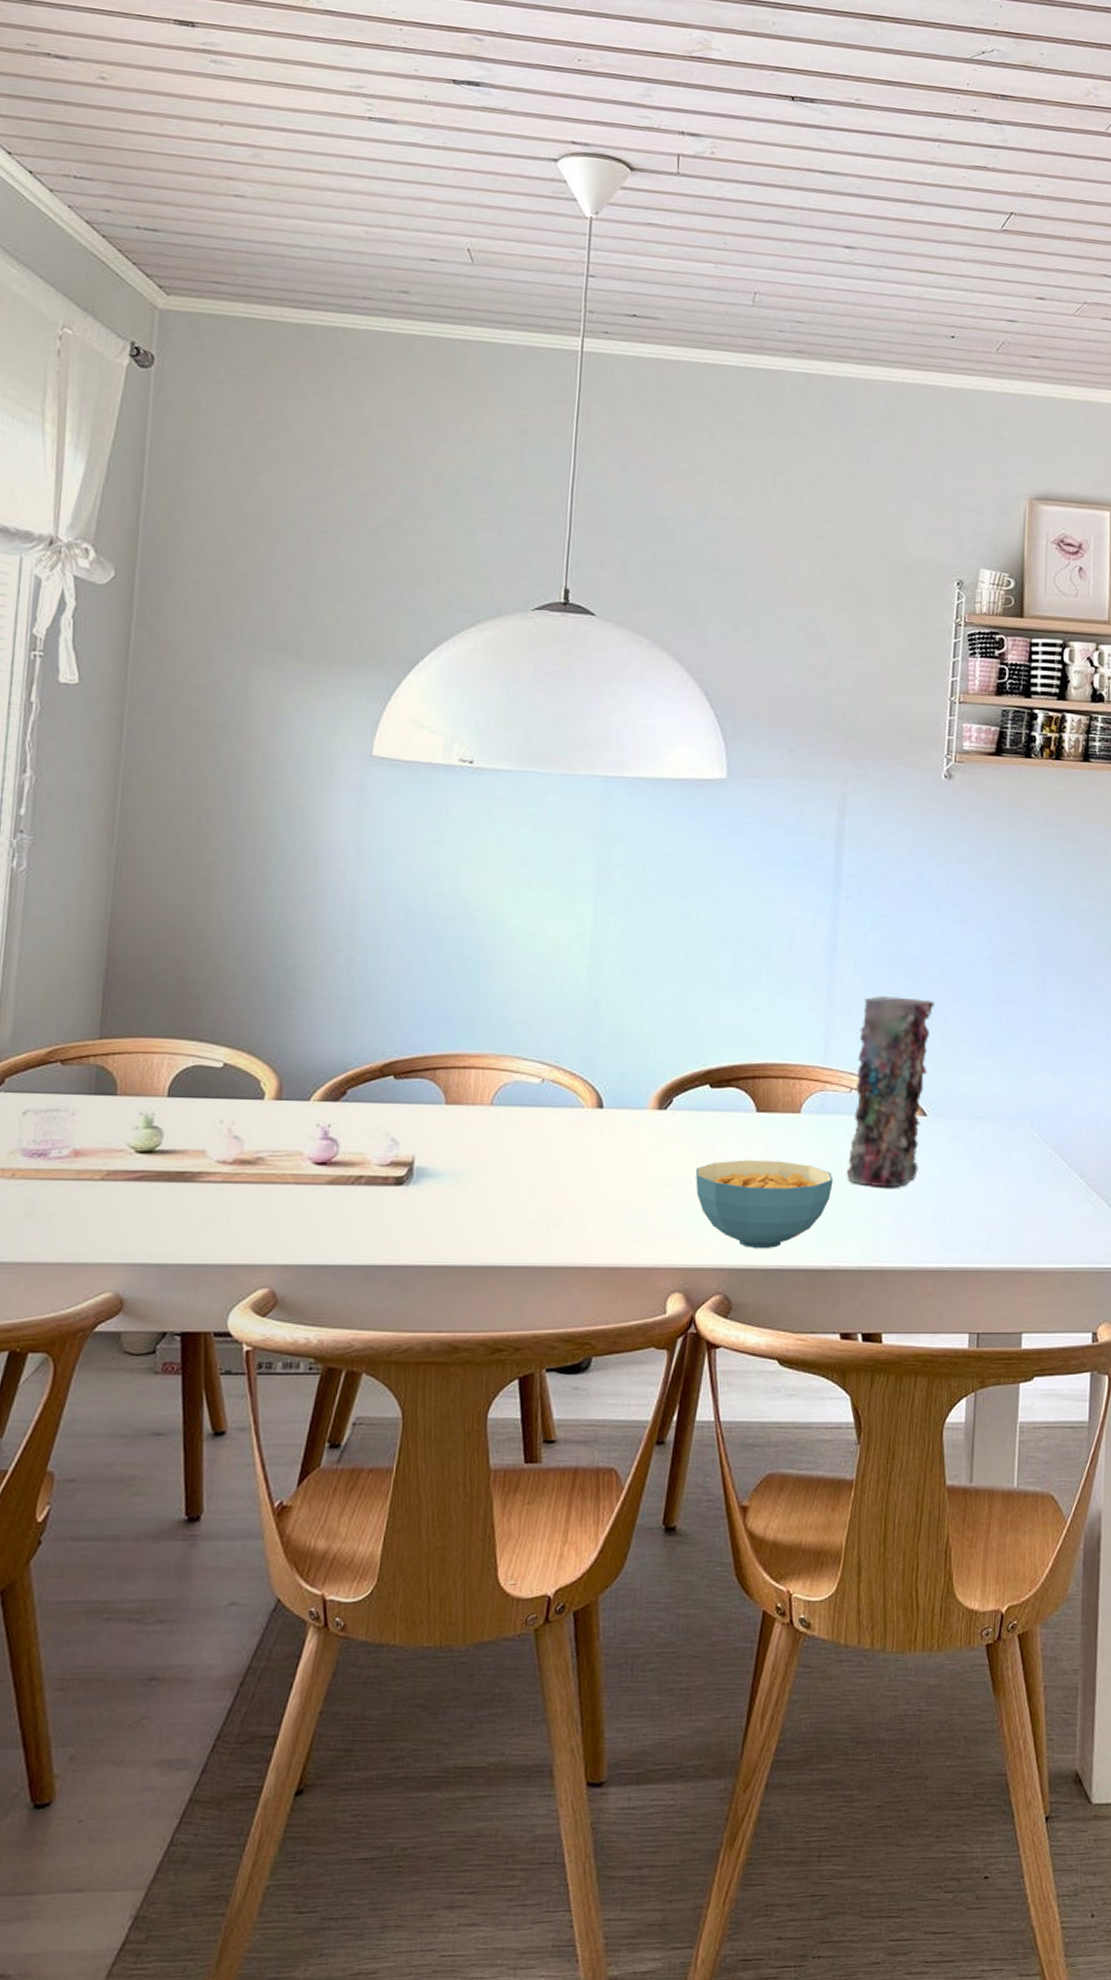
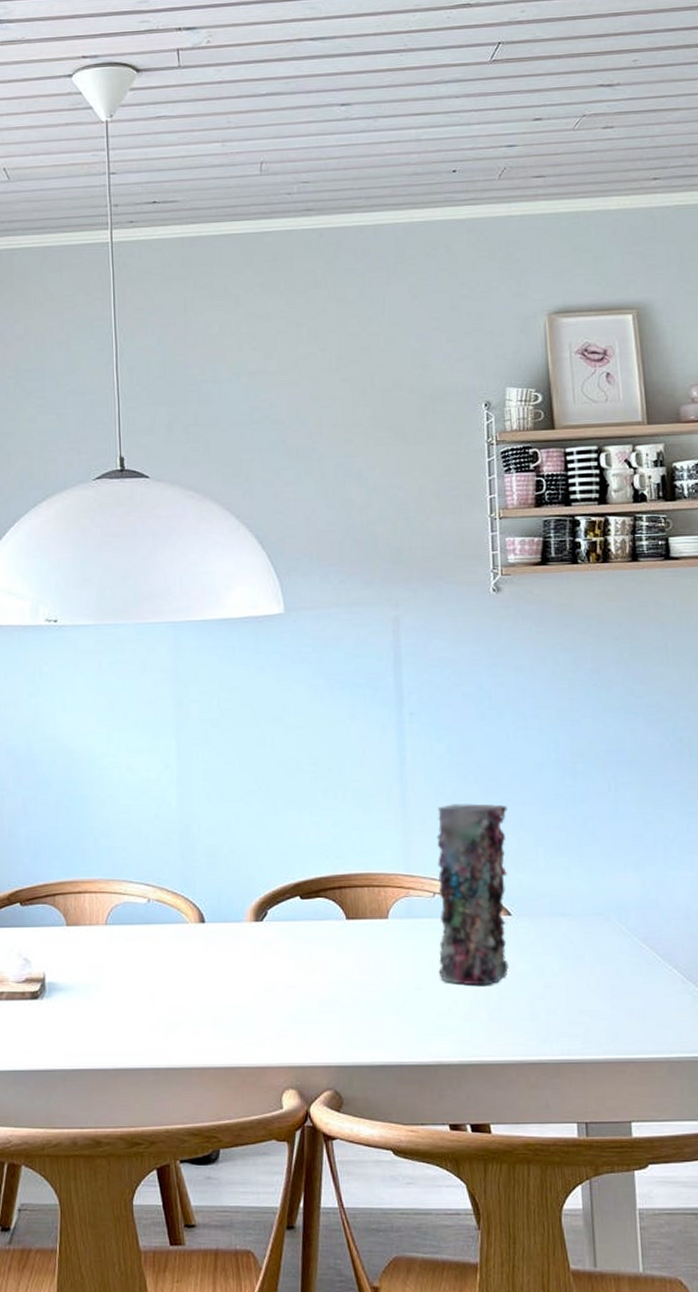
cereal bowl: present [695,1160,833,1248] -> none [296,964,427,1046]

